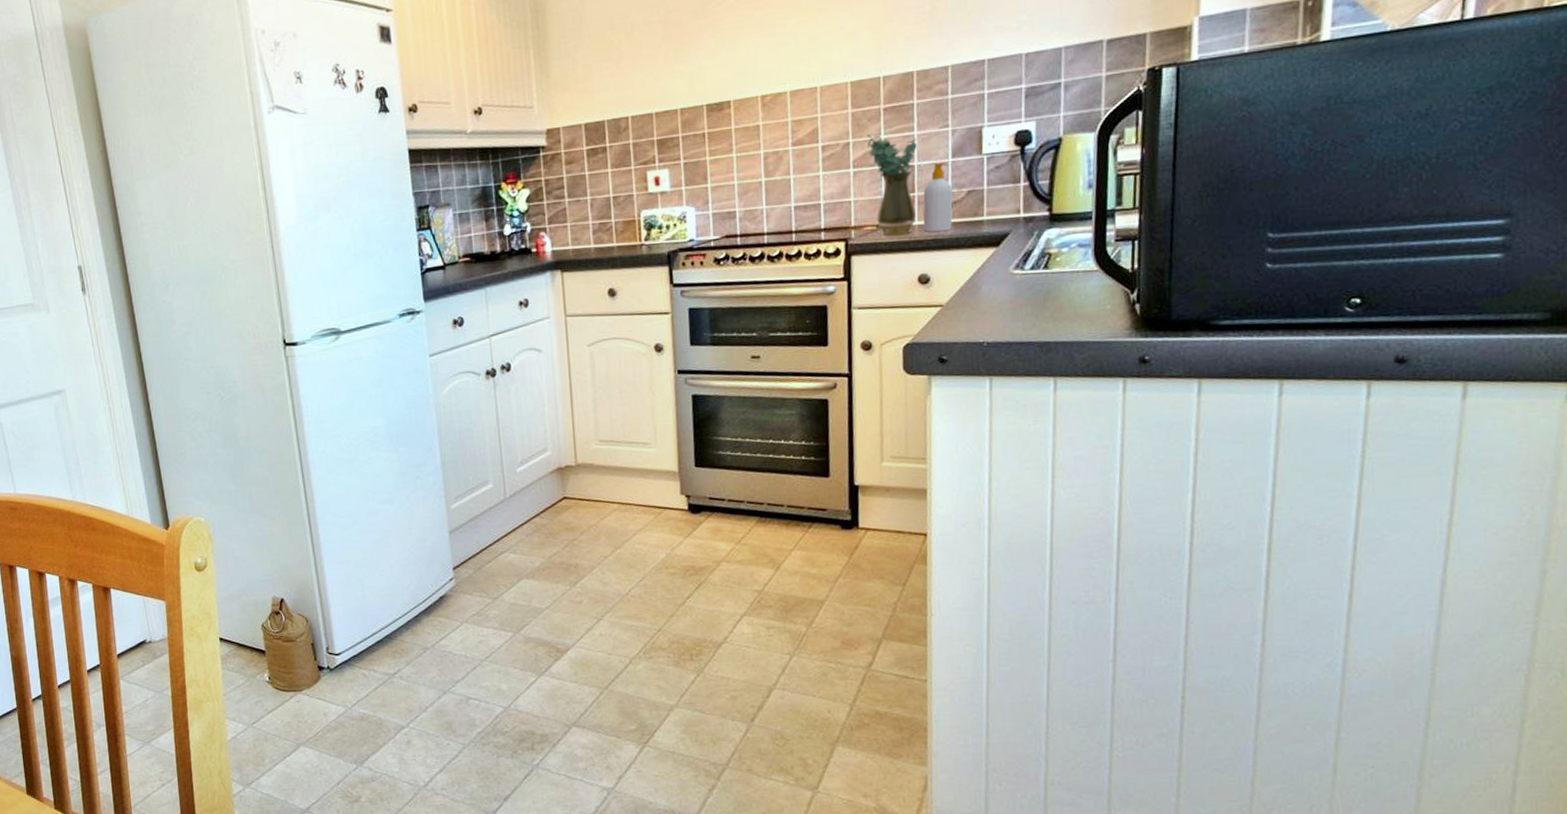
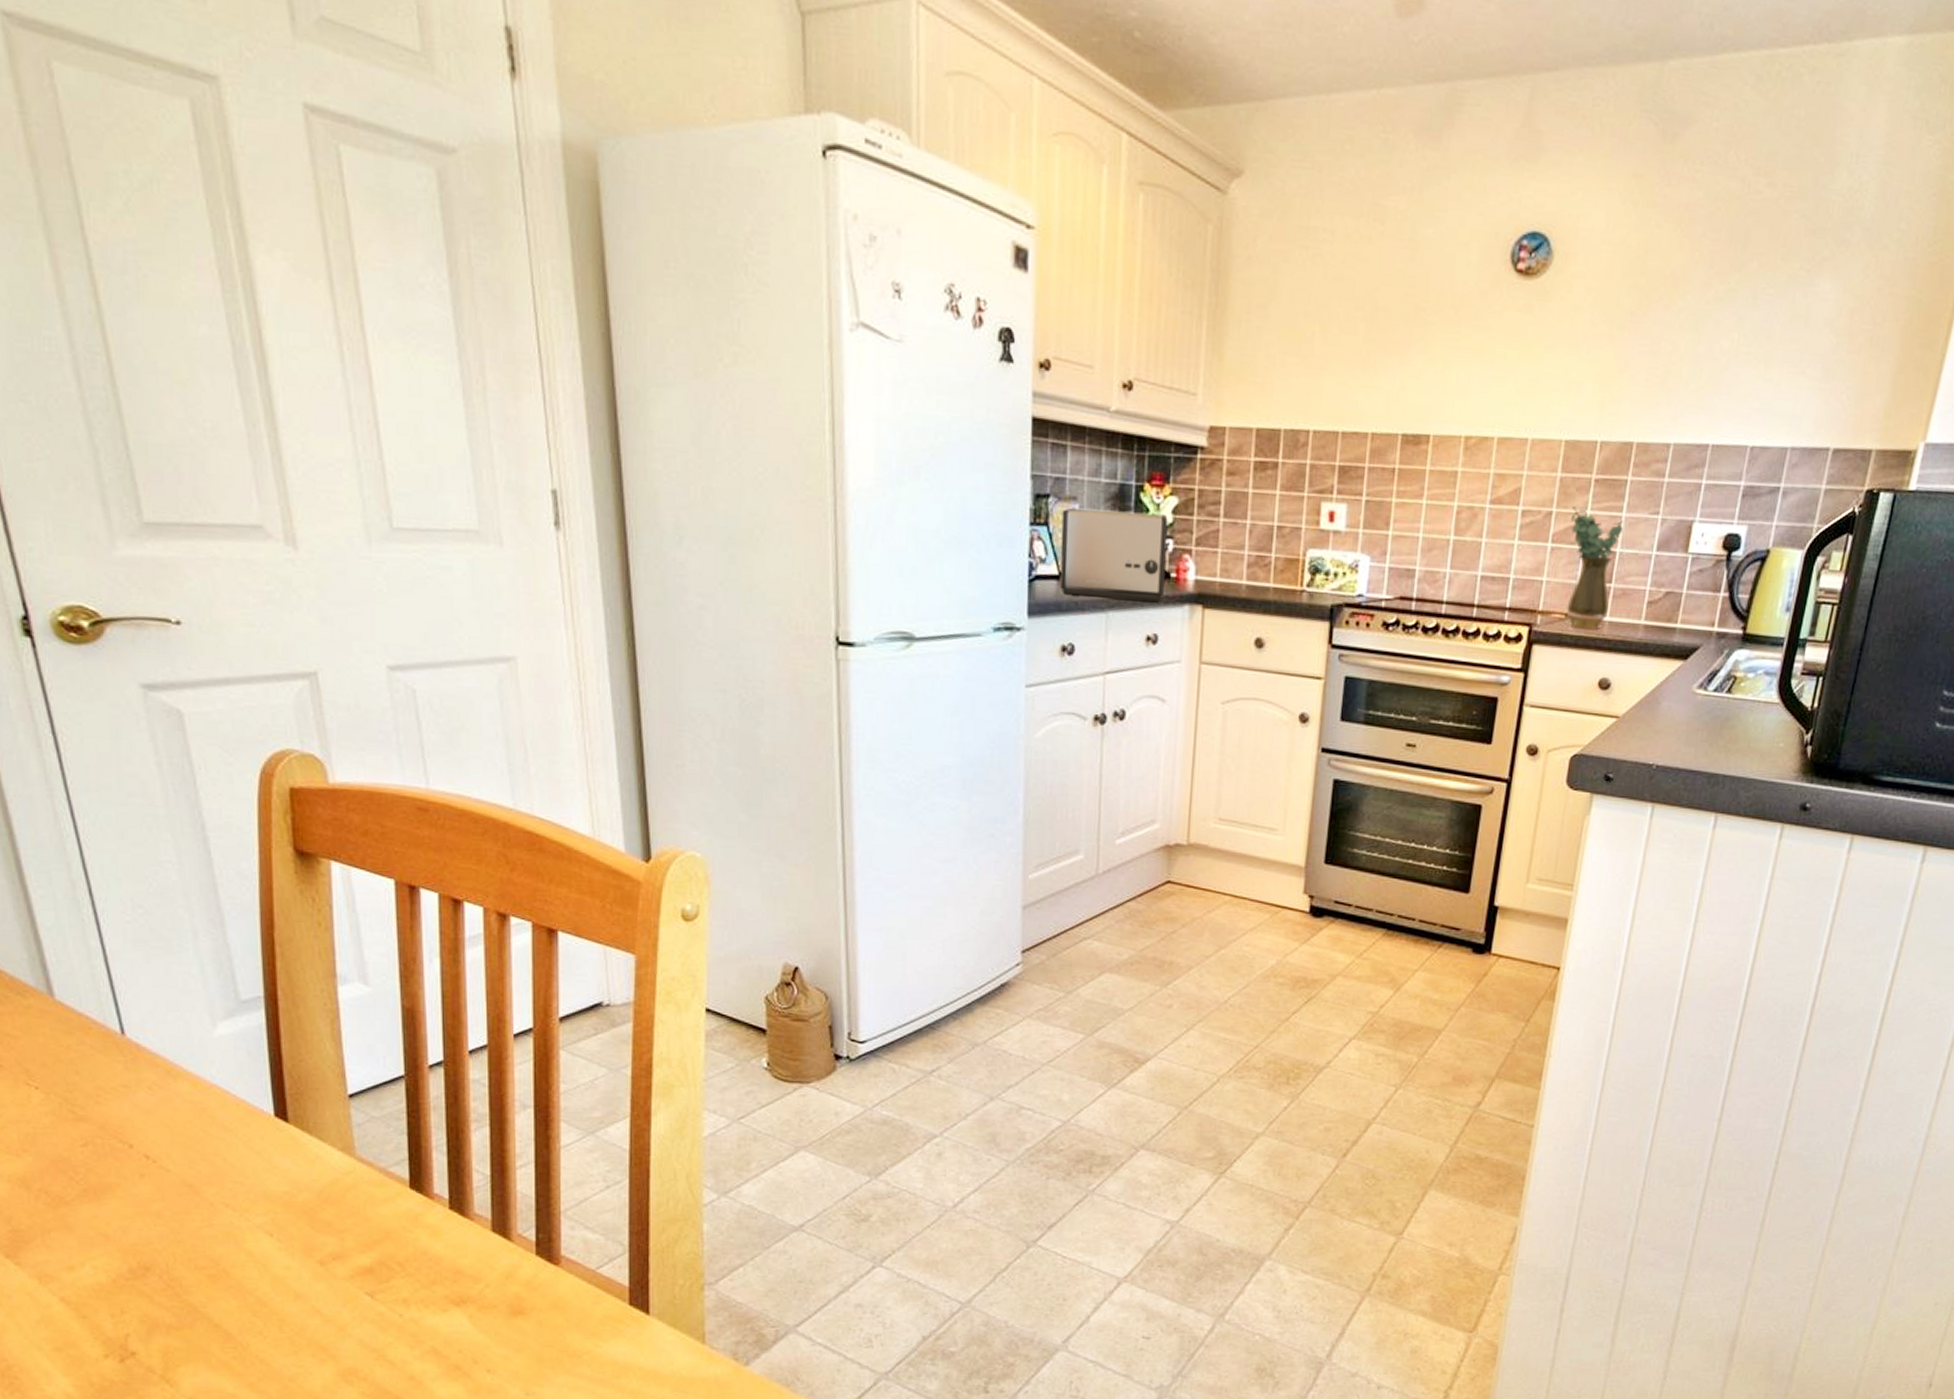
toaster: none [440,204,531,281] -> present [1060,507,1175,603]
soap bottle: present [923,163,953,233] -> none [1613,554,1651,634]

